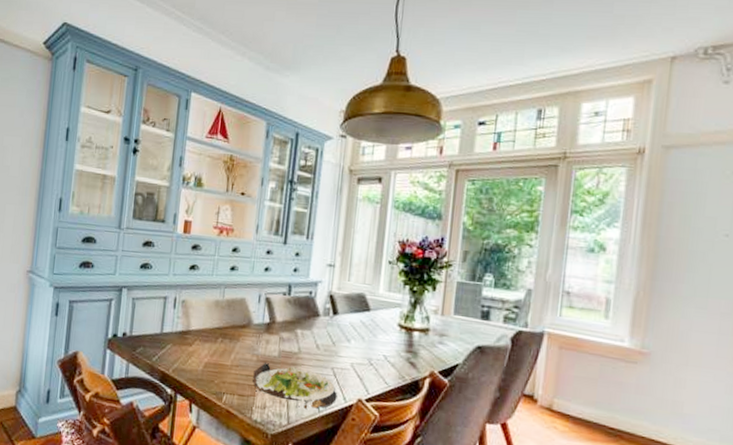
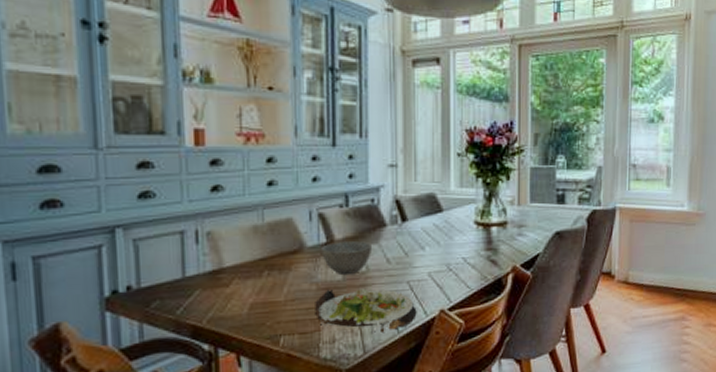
bowl: none [263,323,306,353] -> present [320,241,373,274]

